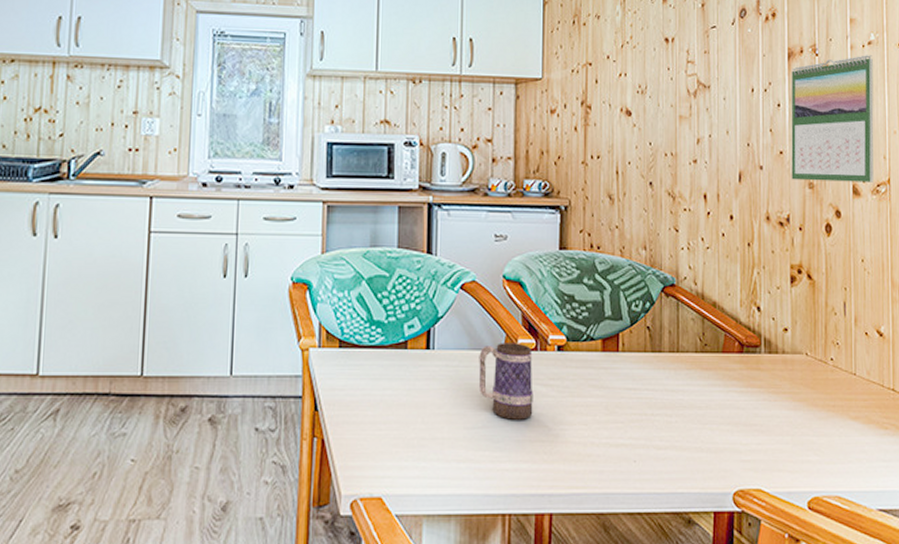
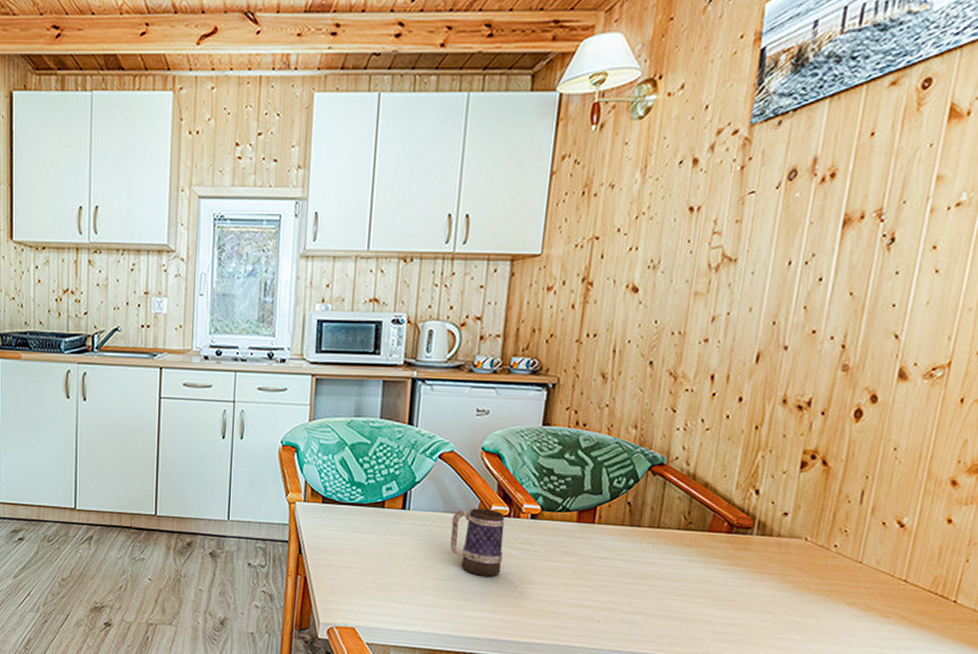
calendar: present [791,55,874,183] -> none [821,219,960,366]

